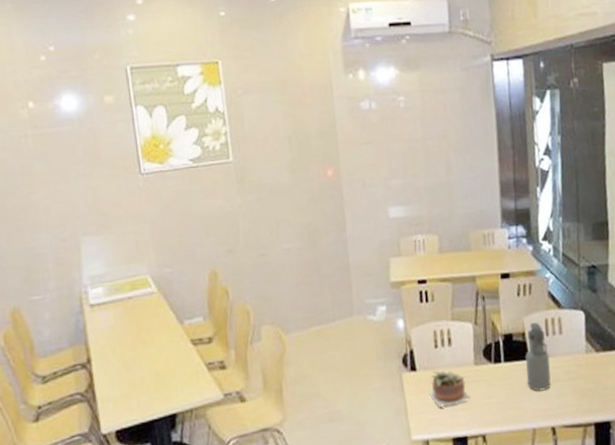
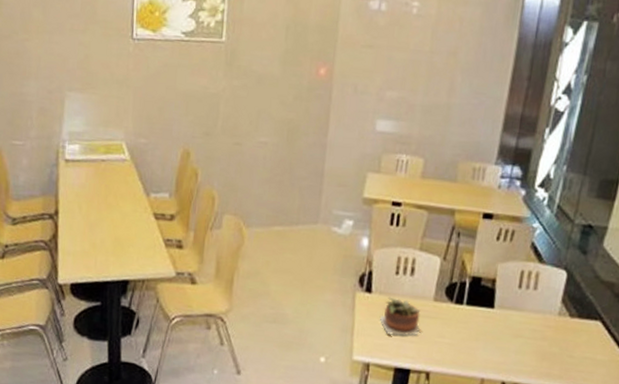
water bottle: present [525,322,551,391] -> none [486,271,518,343]

